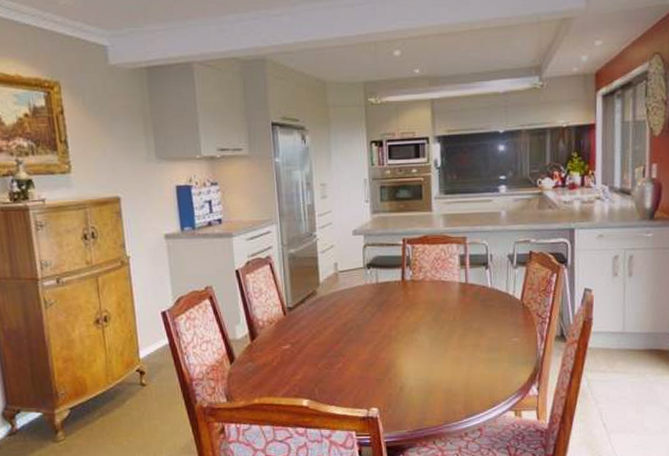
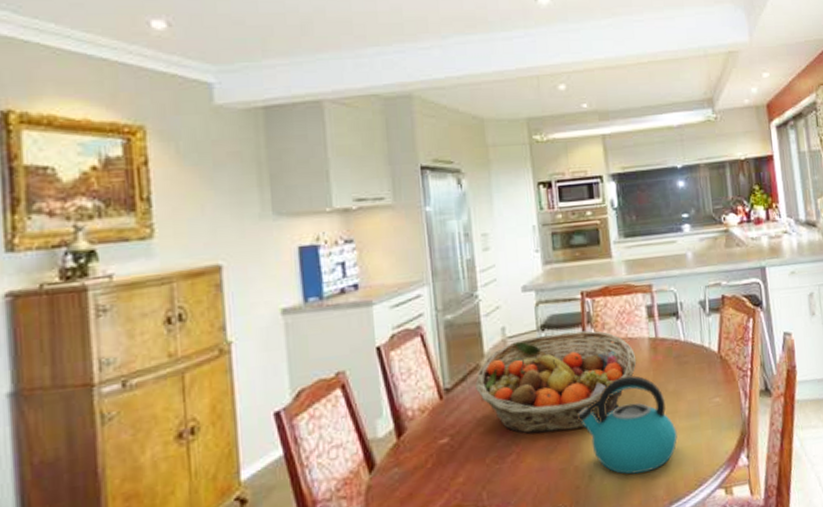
fruit basket: none [312,271,447,351] -> present [475,330,637,434]
kettle: none [393,312,477,391] -> present [576,375,678,475]

